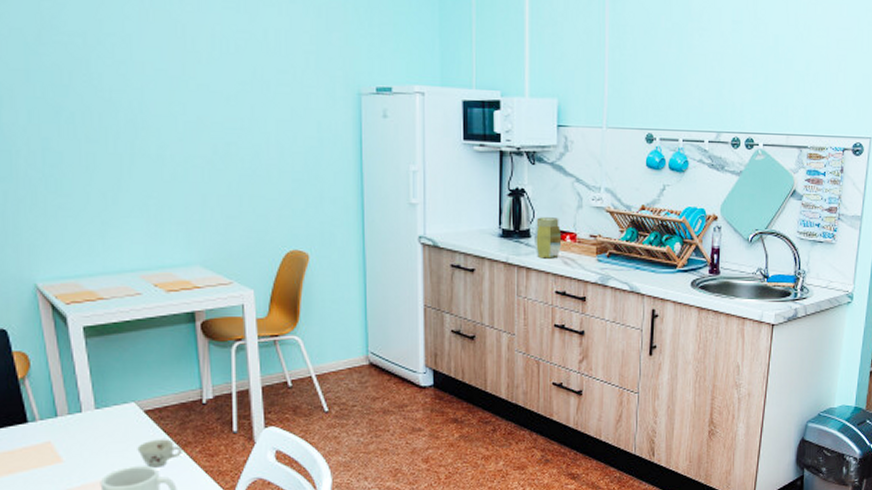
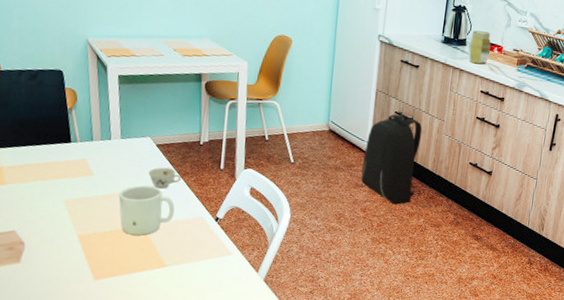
backpack: none [417,332,496,448] -> present [360,113,422,205]

